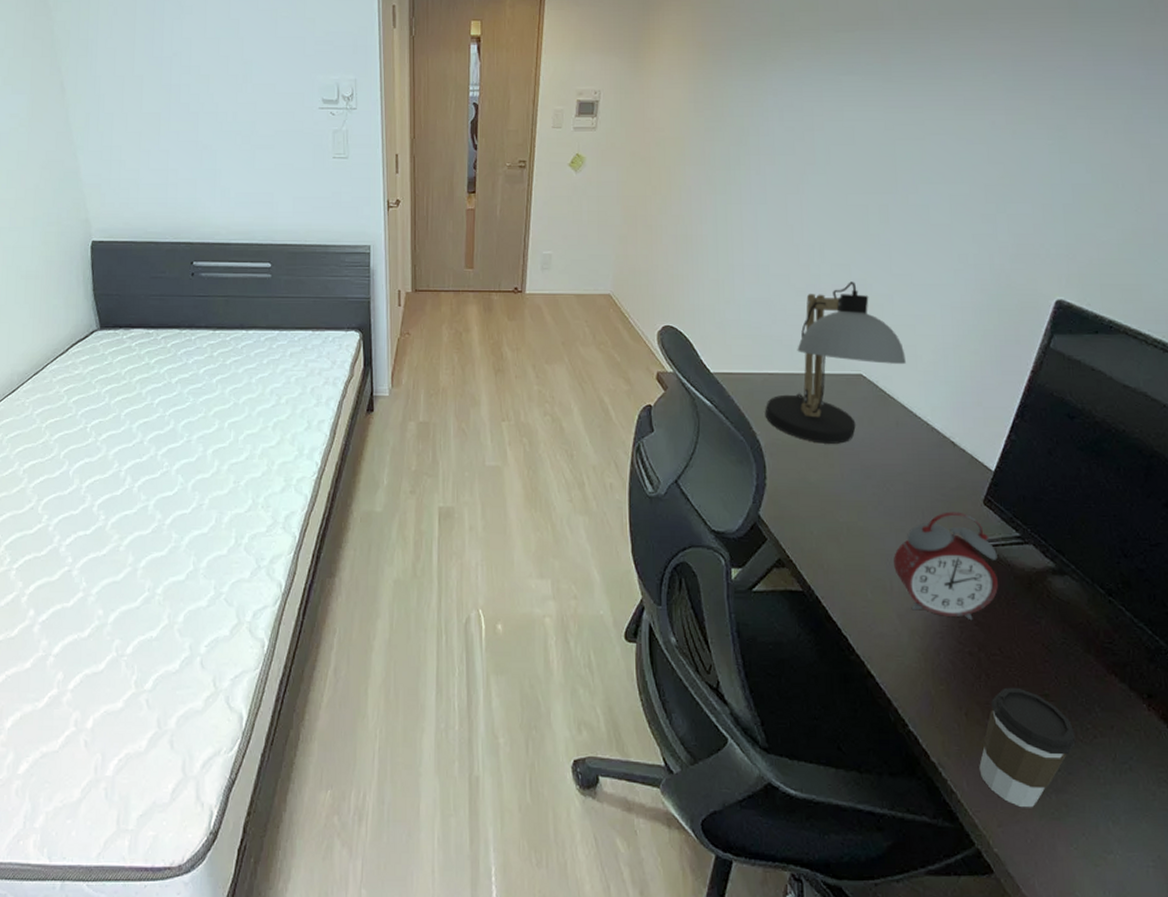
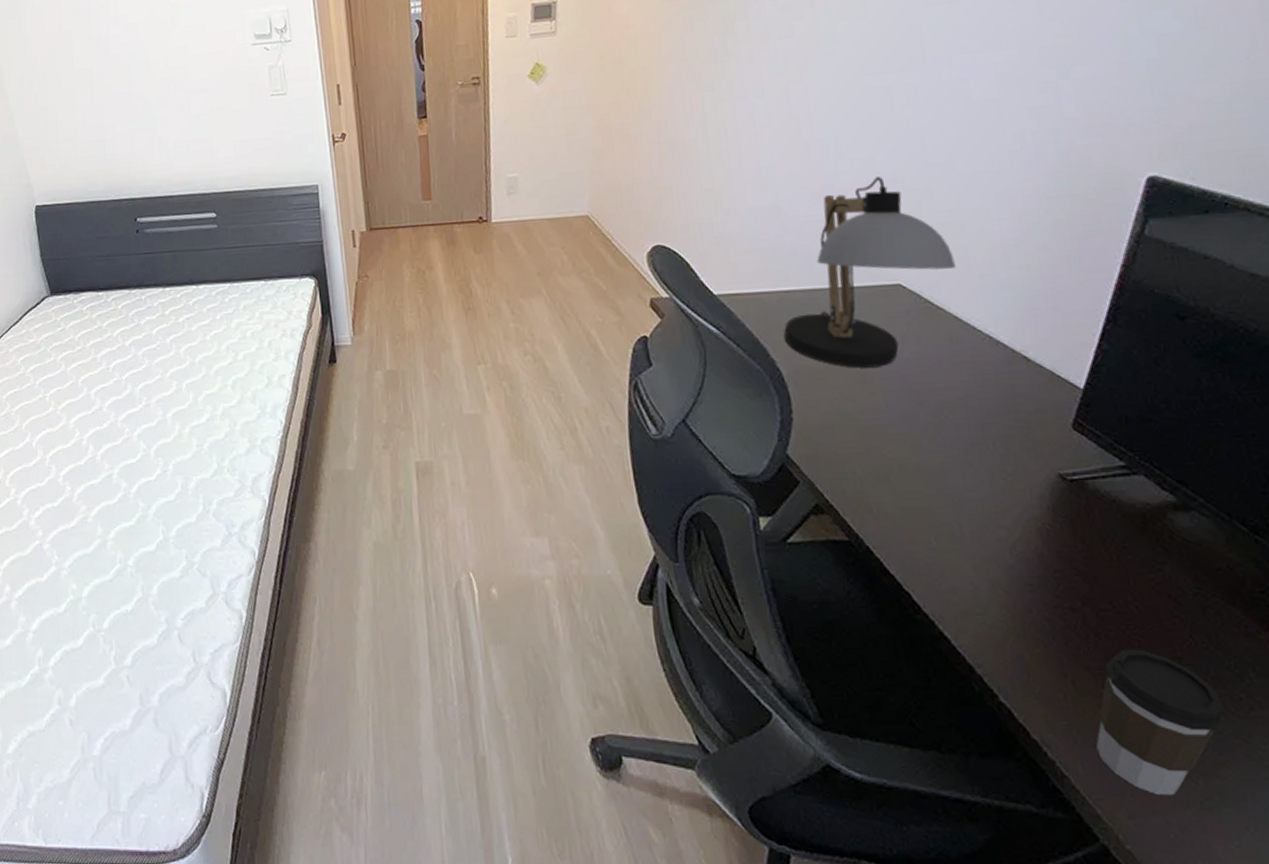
alarm clock: present [894,512,998,621] -> none [961,439,1102,570]

